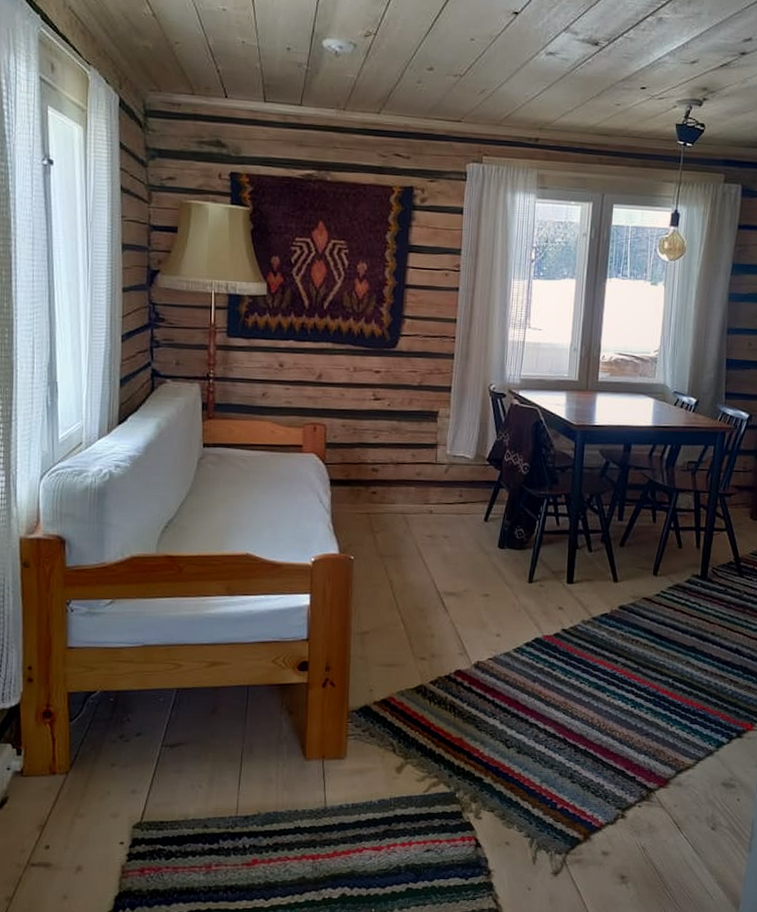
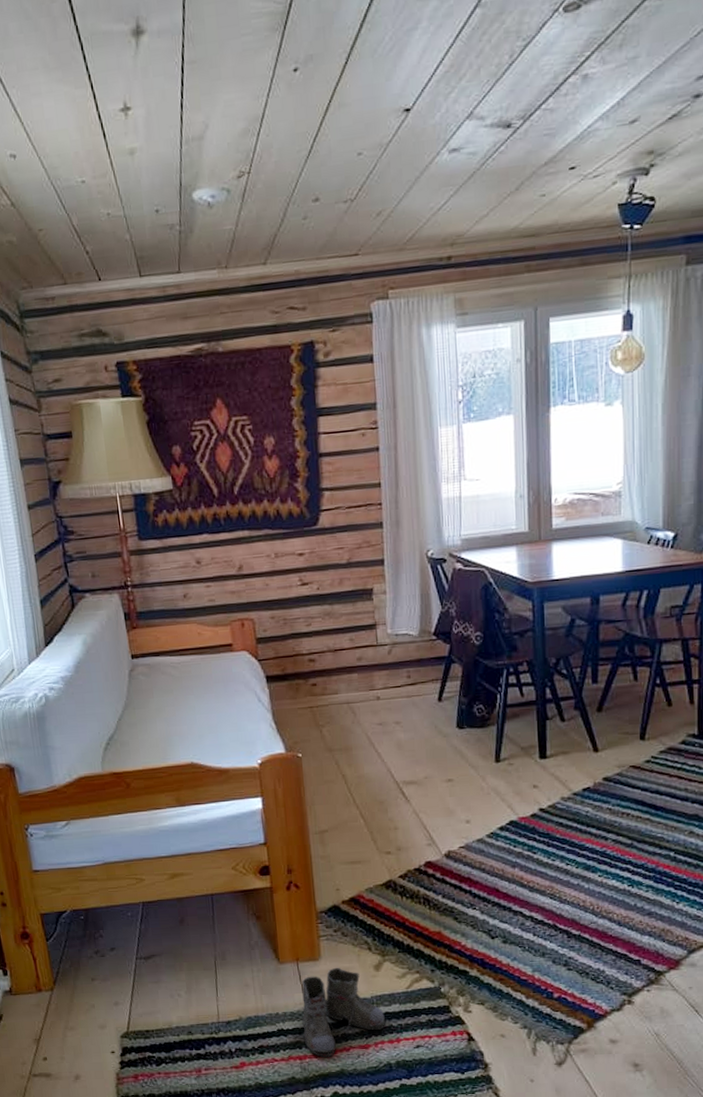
boots: none [304,767,401,857] -> present [288,967,386,1057]

